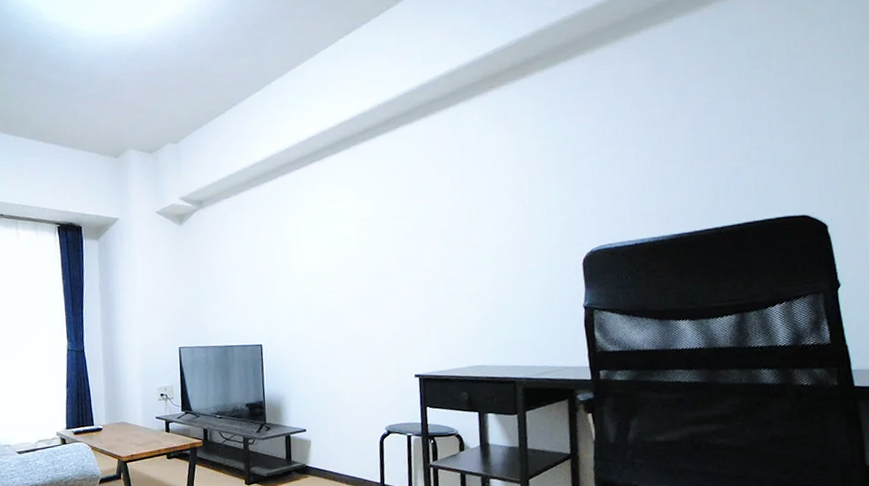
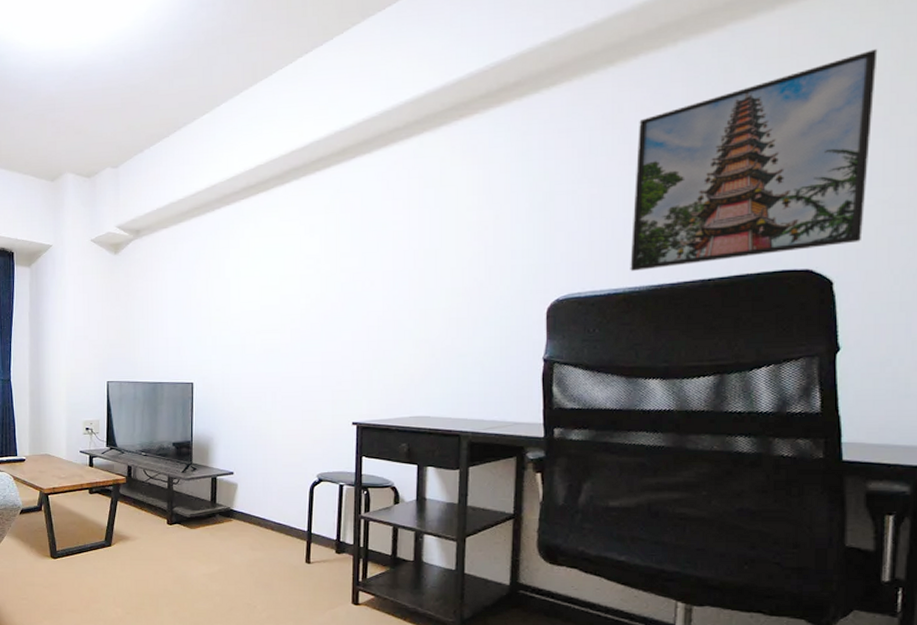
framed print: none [647,22,847,222] -> present [630,49,878,271]

